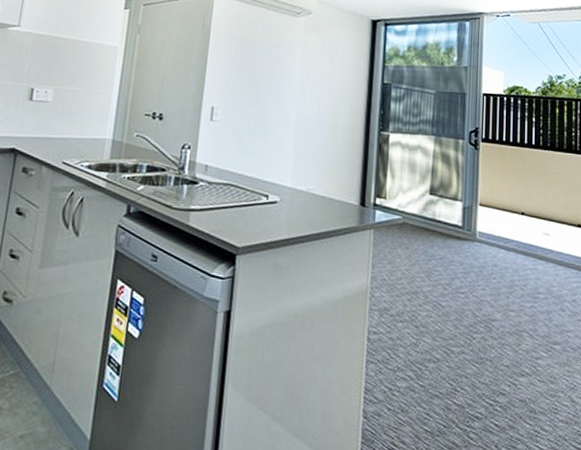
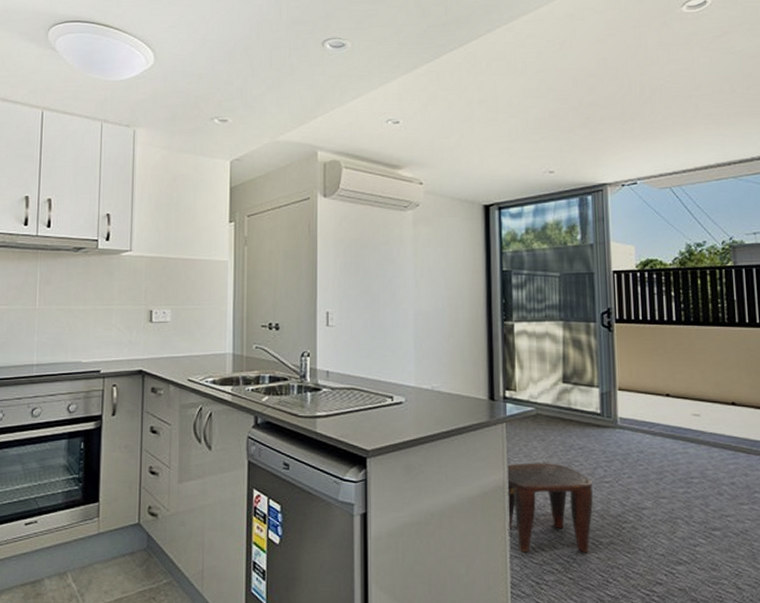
stool: none [366,269,450,360] -> present [507,463,593,553]

